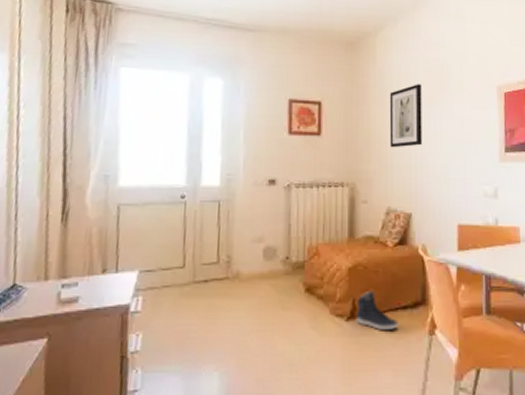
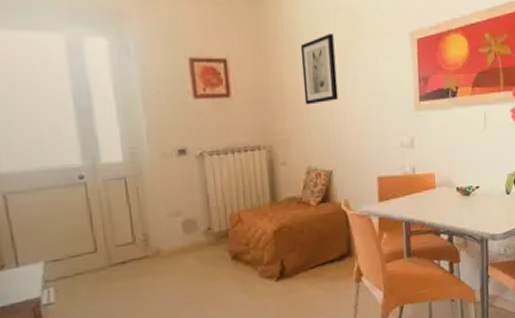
sneaker: present [356,290,398,331] -> none [285,249,327,286]

